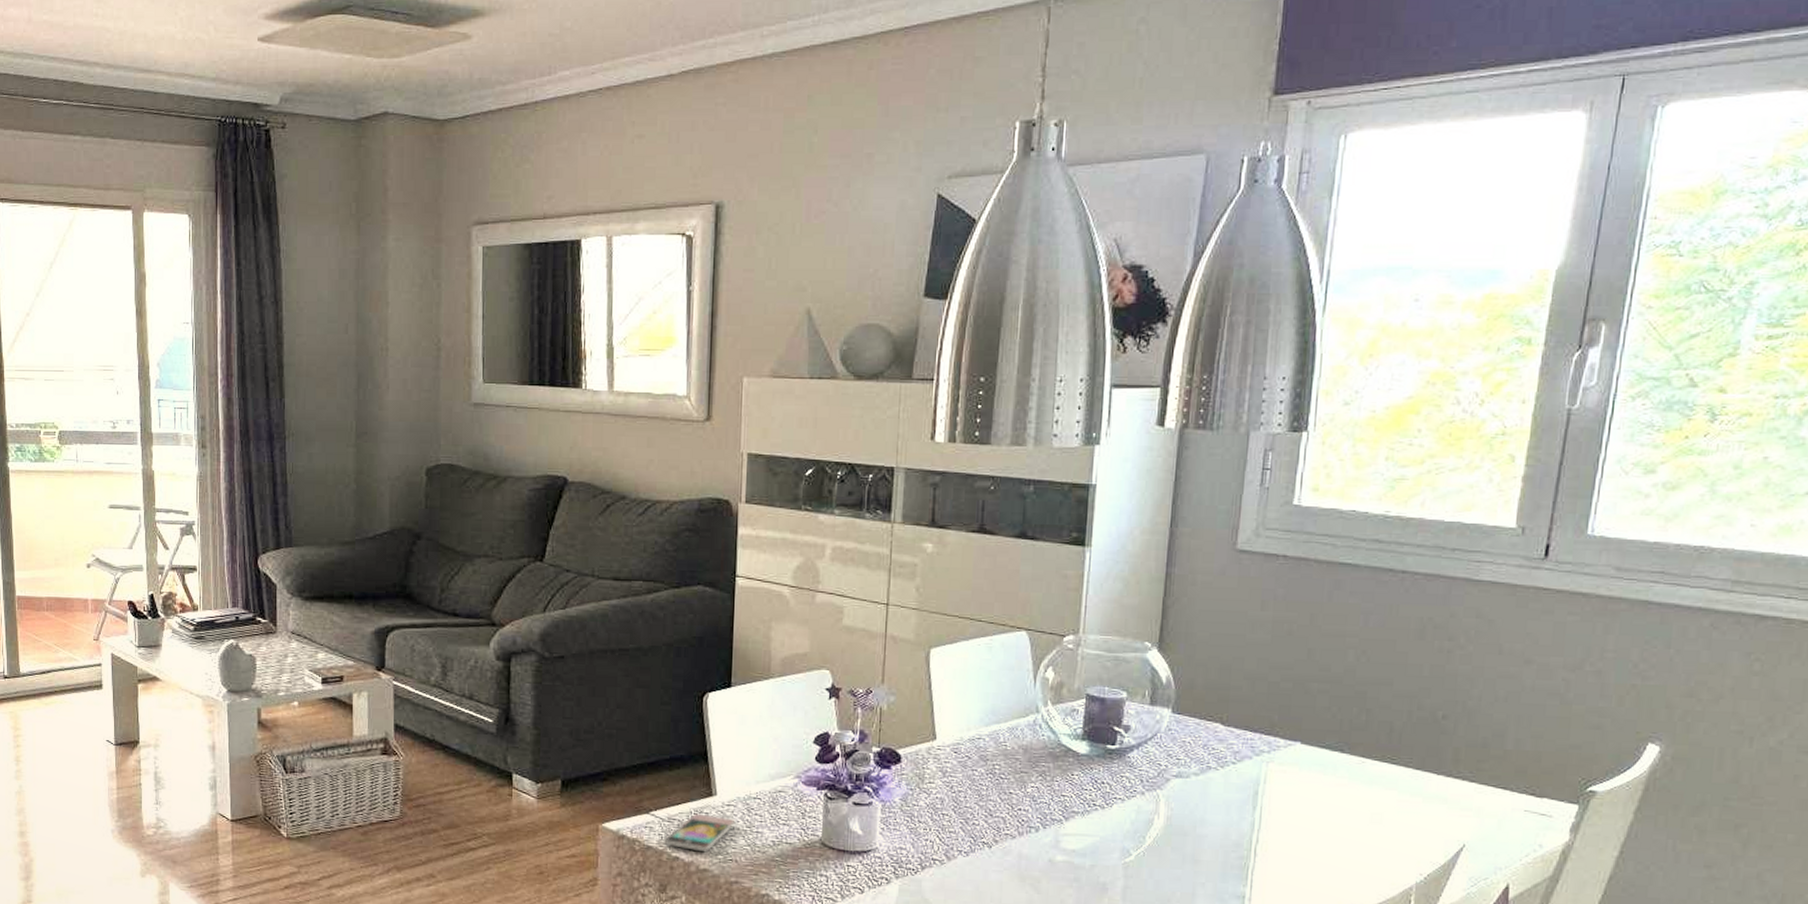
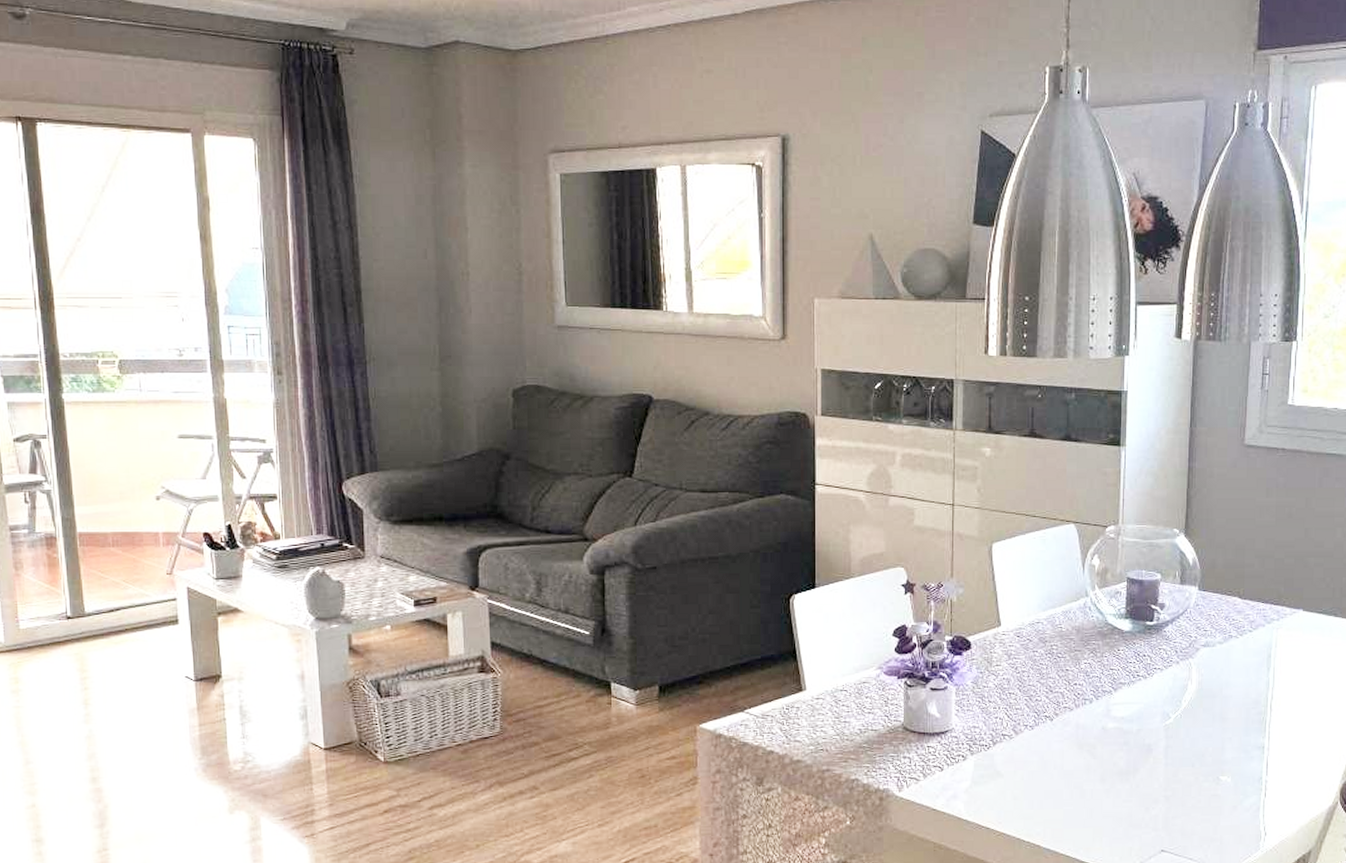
smartphone: present [664,813,736,853] -> none [759,708,825,745]

